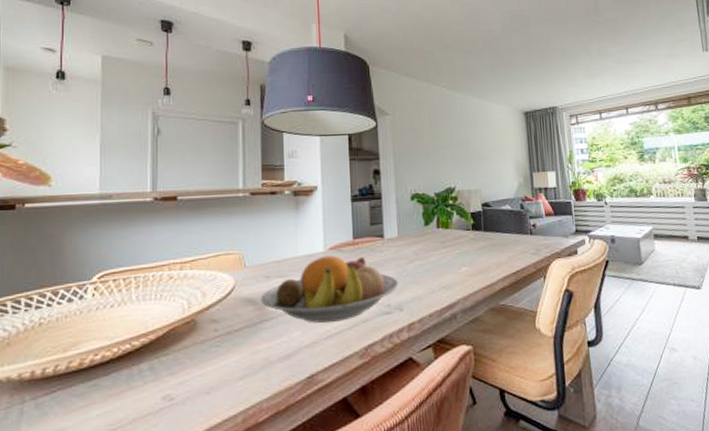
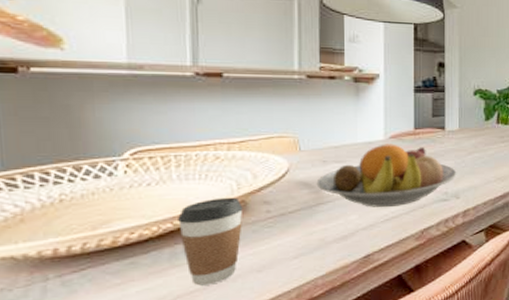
coffee cup: none [136,316,193,409] -> present [178,197,243,286]

